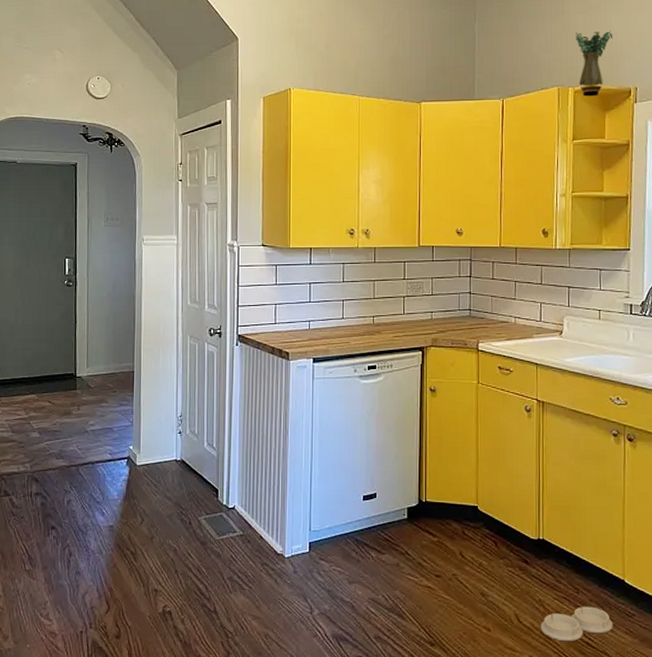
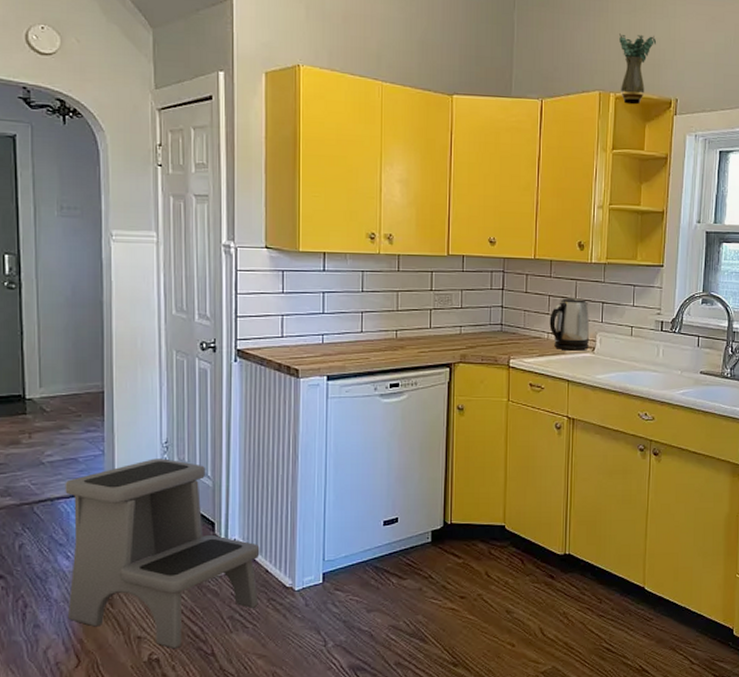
step stool: none [102,430,256,604] -> present [65,458,260,649]
kettle: none [516,282,557,335] -> present [549,297,590,351]
pet bowl: present [540,606,613,642] -> none [563,614,633,650]

